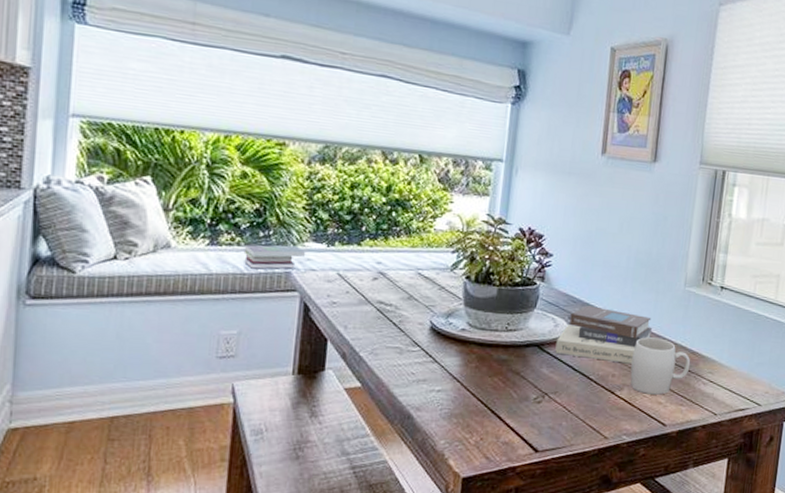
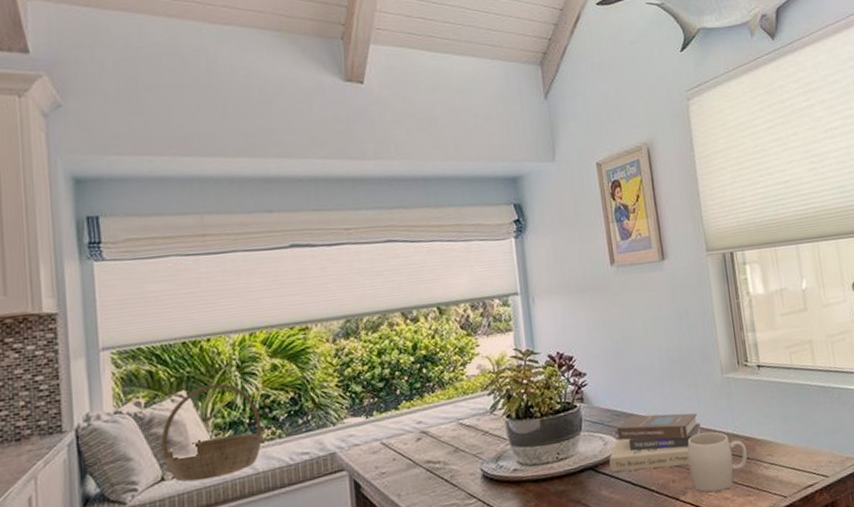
basket: none [118,176,223,269] -> present [161,383,263,482]
books: present [243,244,306,270] -> none [285,425,347,459]

